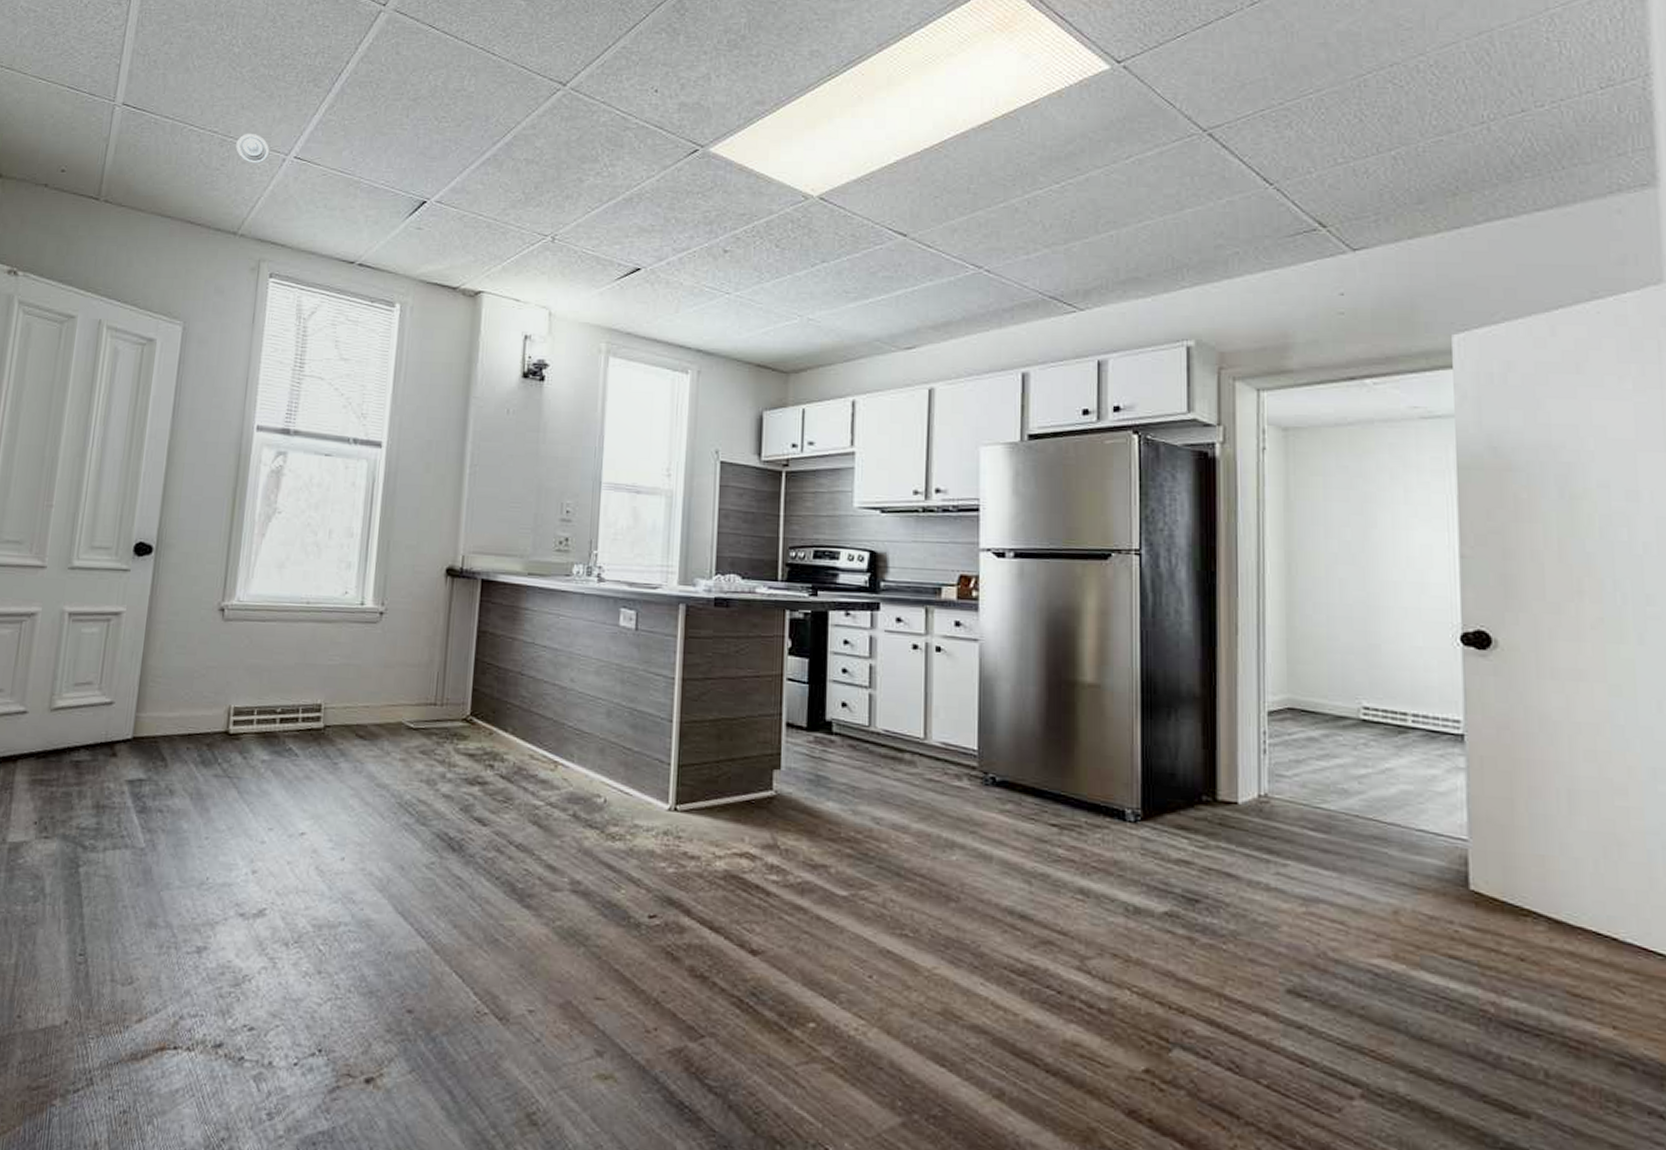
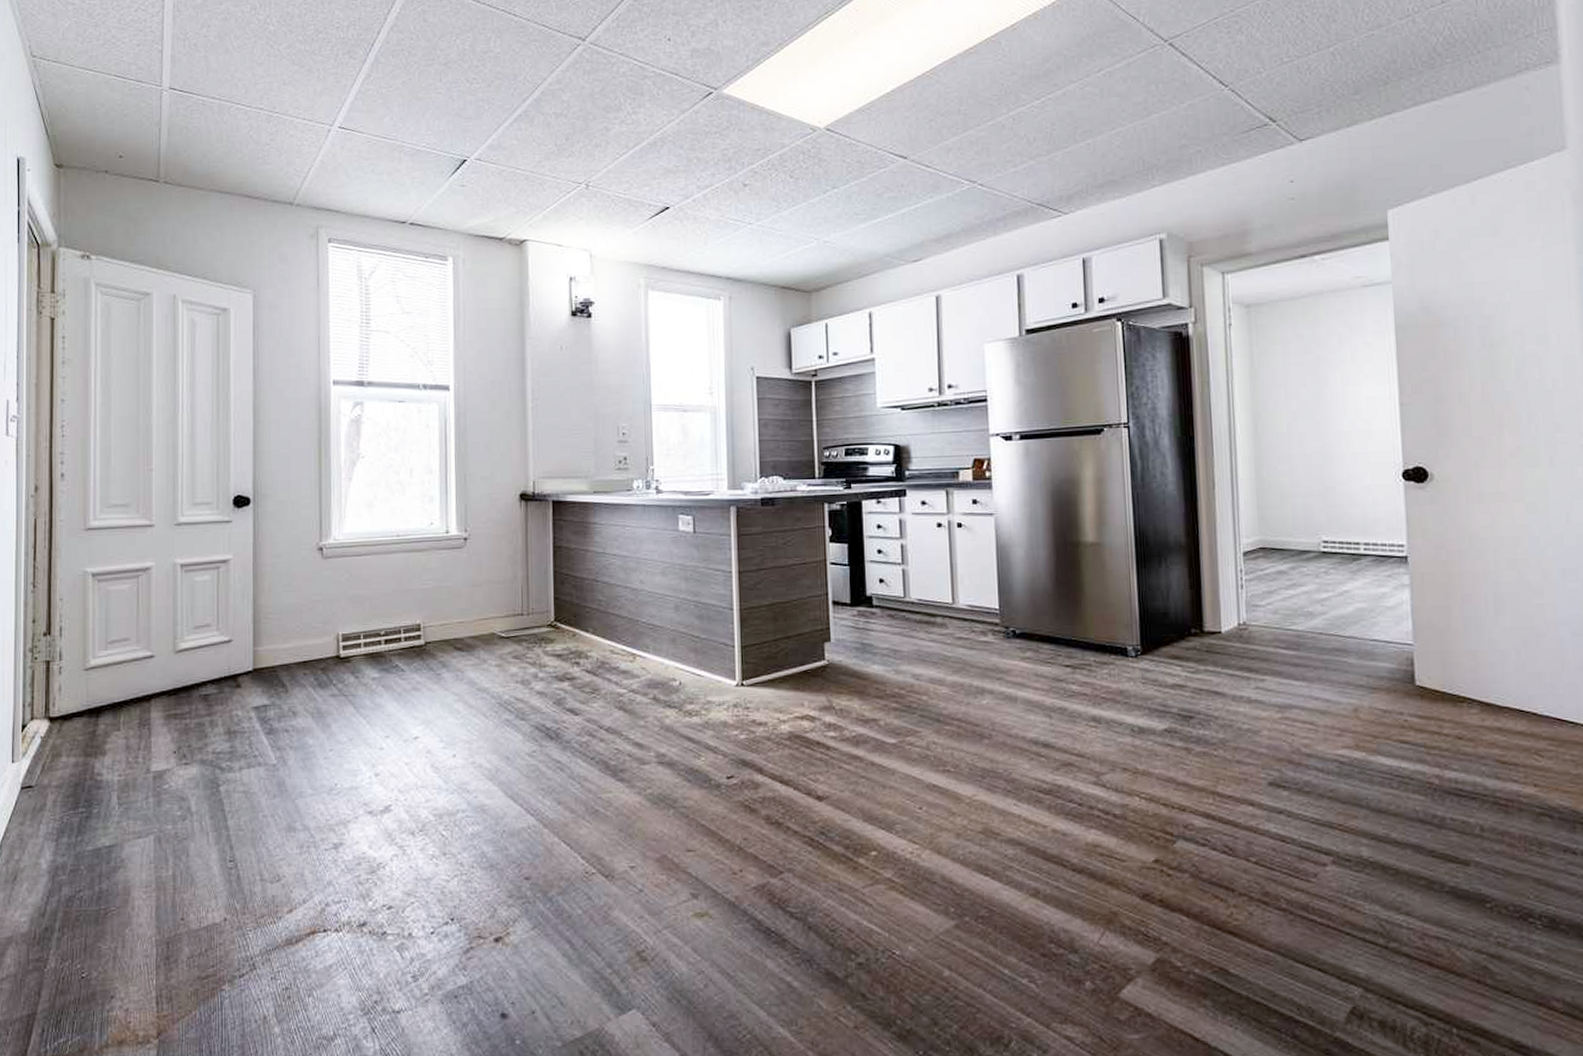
smoke detector: present [236,133,269,163] -> none [282,107,314,136]

